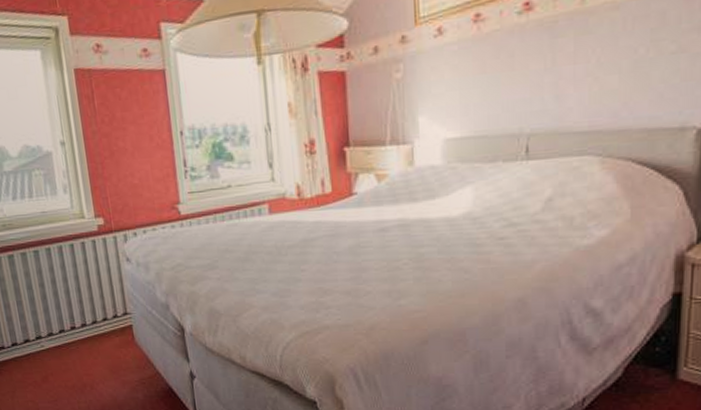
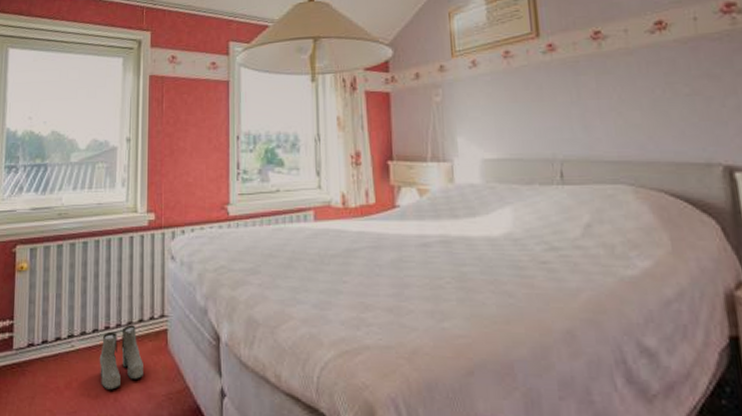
boots: none [69,323,115,380] -> present [99,324,143,390]

